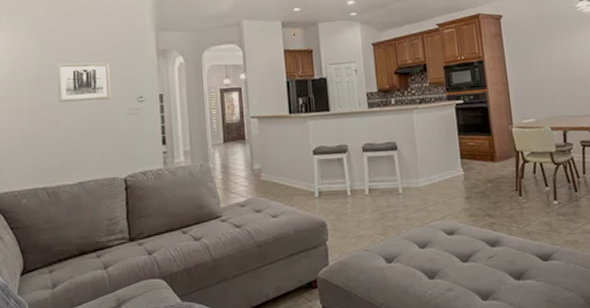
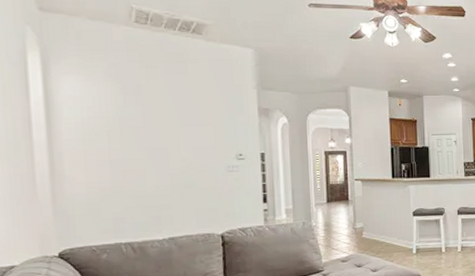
wall art: present [57,62,111,103] -> none [143,115,207,156]

